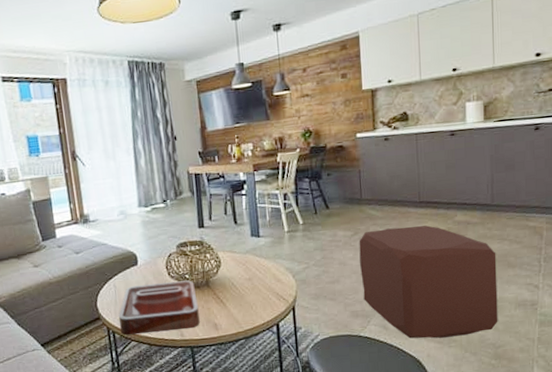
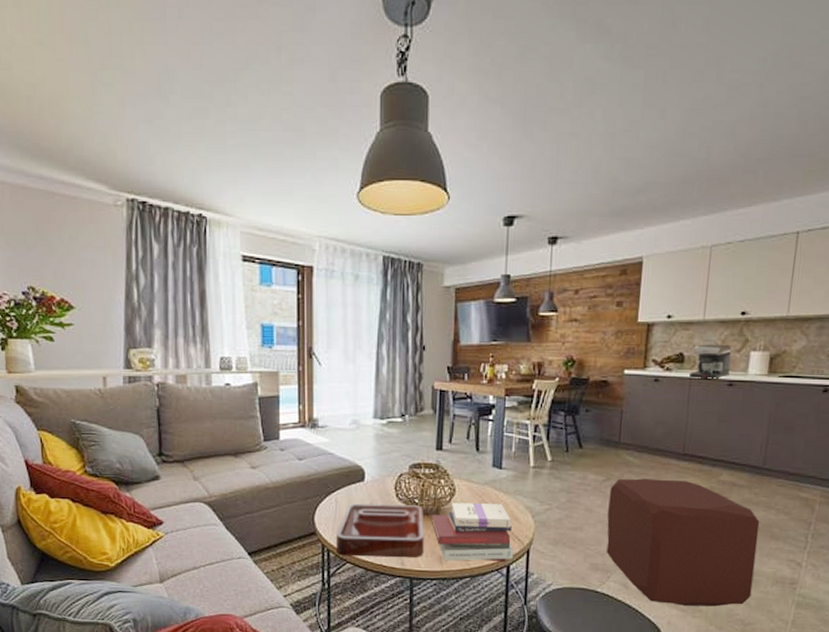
books: none [202,269,281,327] -> present [431,503,514,561]
coffee maker: none [415,99,450,133] -> present [690,344,732,379]

